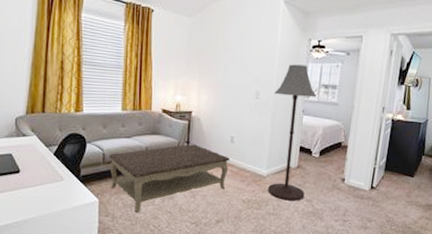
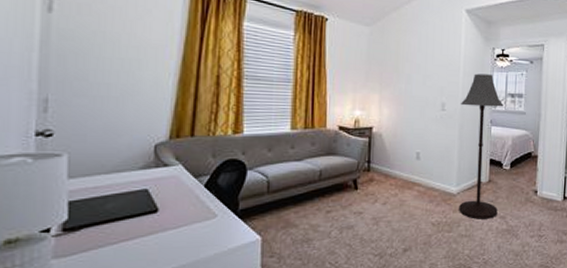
coffee table: present [108,144,231,213] -> none [274,163,417,250]

